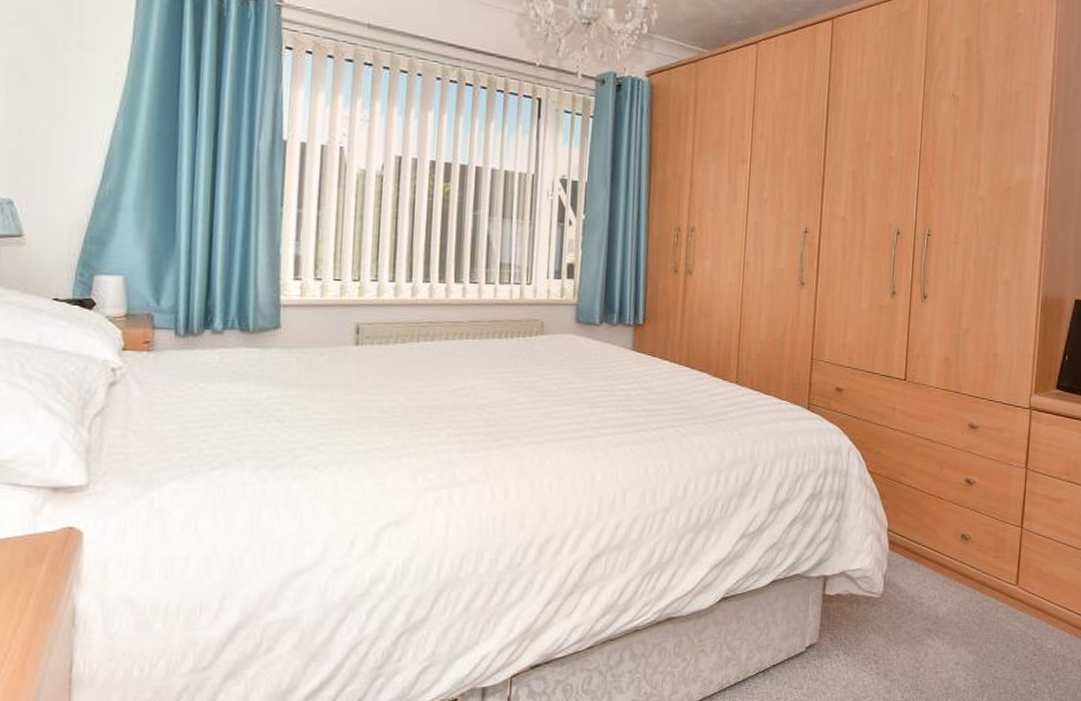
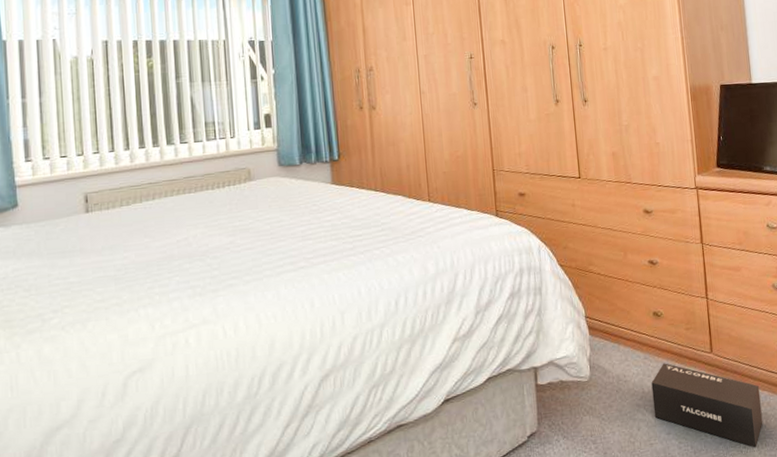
box: none [945,590,1062,690] -> present [651,363,763,448]

